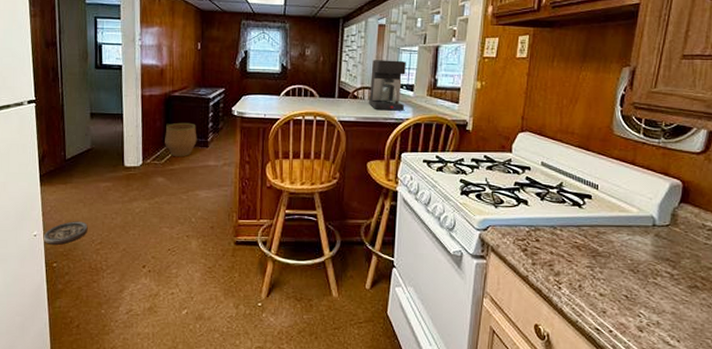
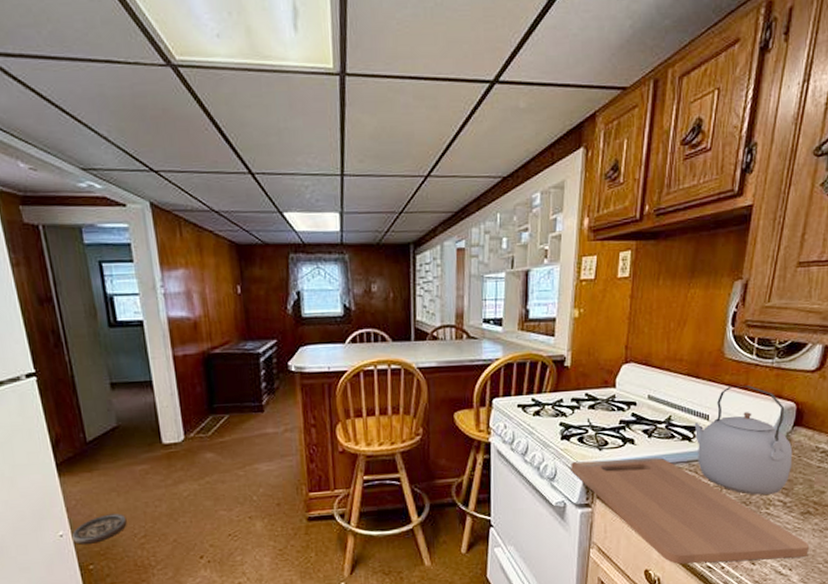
basket: present [165,122,197,156] -> none [208,384,249,426]
coffee maker: present [369,60,407,111] -> none [451,290,493,351]
cutting board: none [468,216,697,330] -> present [571,457,809,565]
teakettle: none [584,161,680,266] -> present [694,385,793,496]

